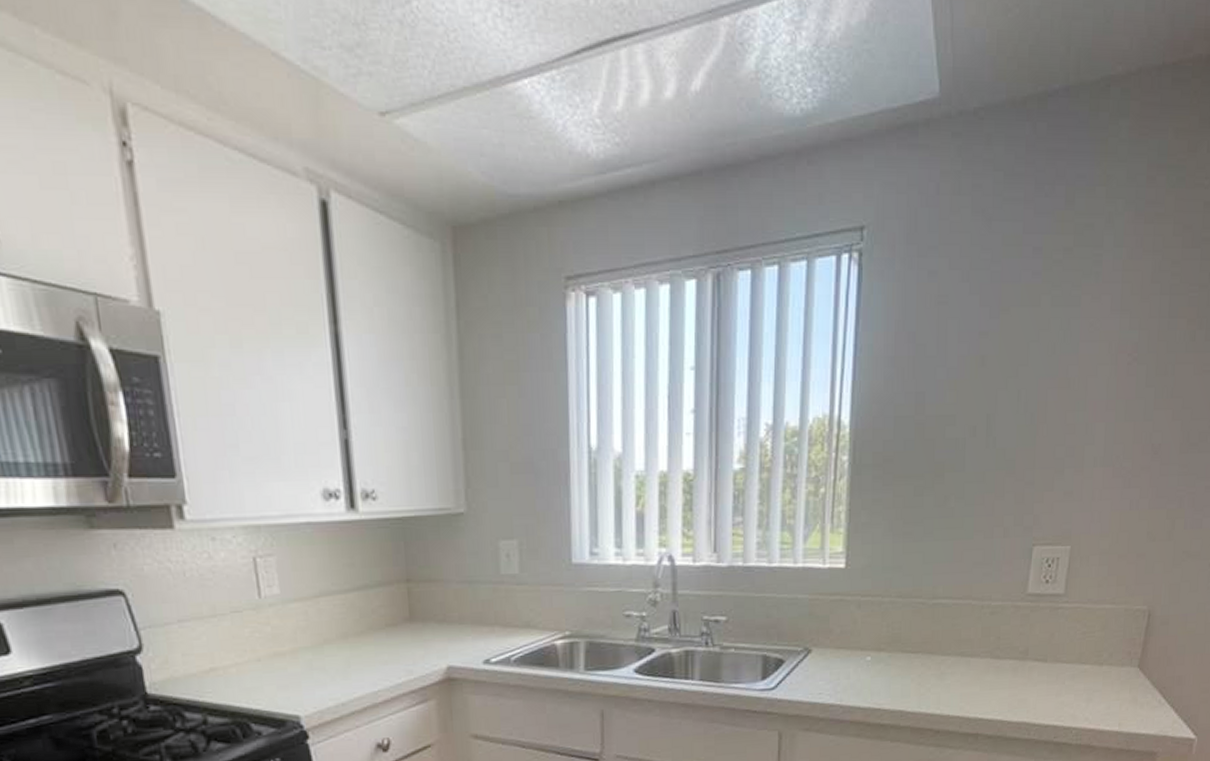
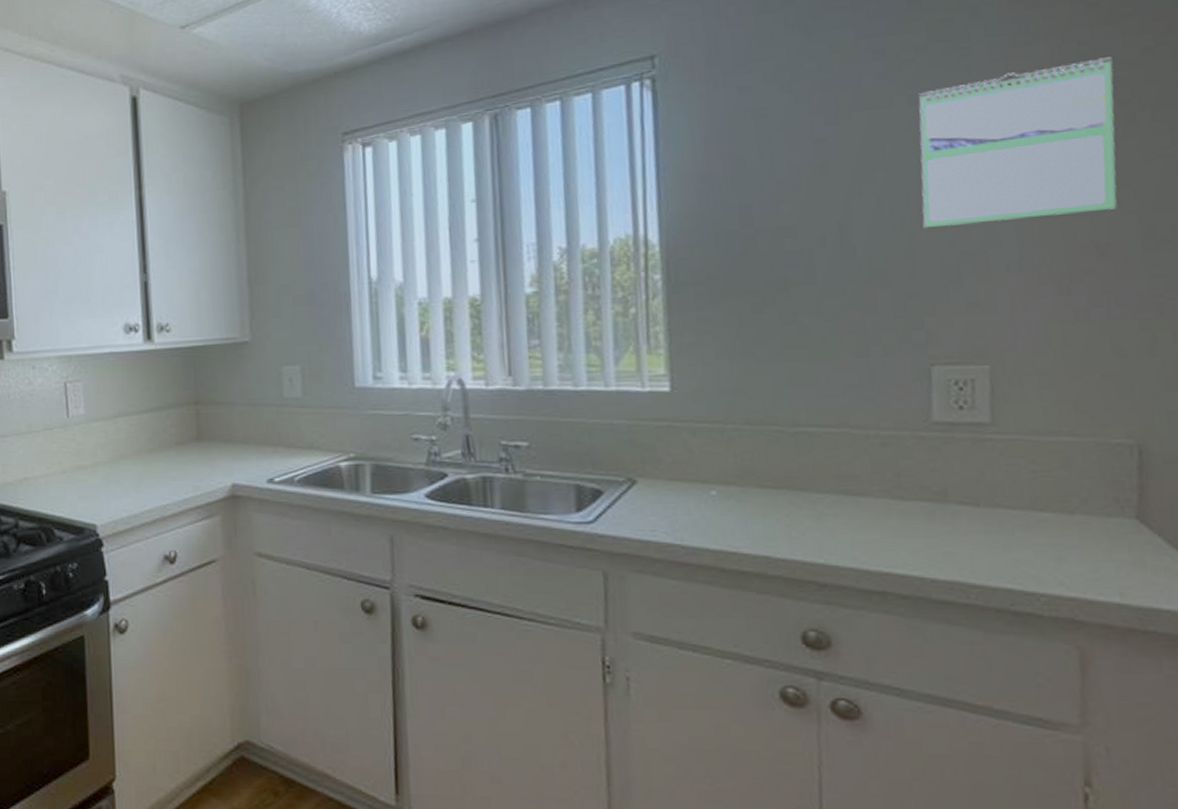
calendar: none [1045,278,1191,424] -> present [919,57,1117,229]

